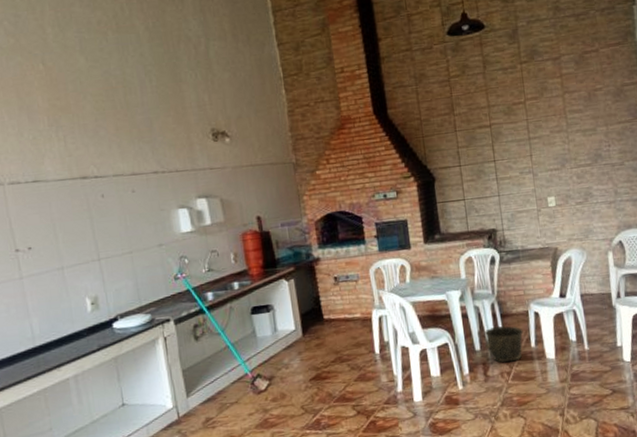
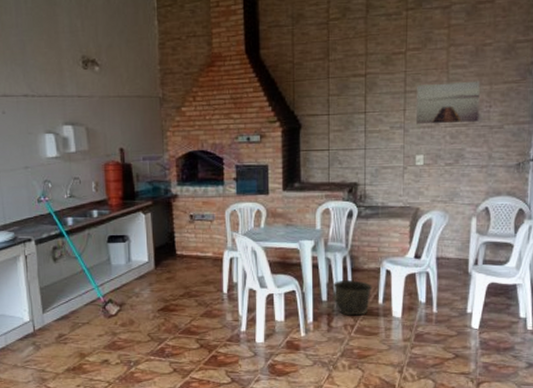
wall art: none [539,123,601,168] -> present [416,81,480,125]

